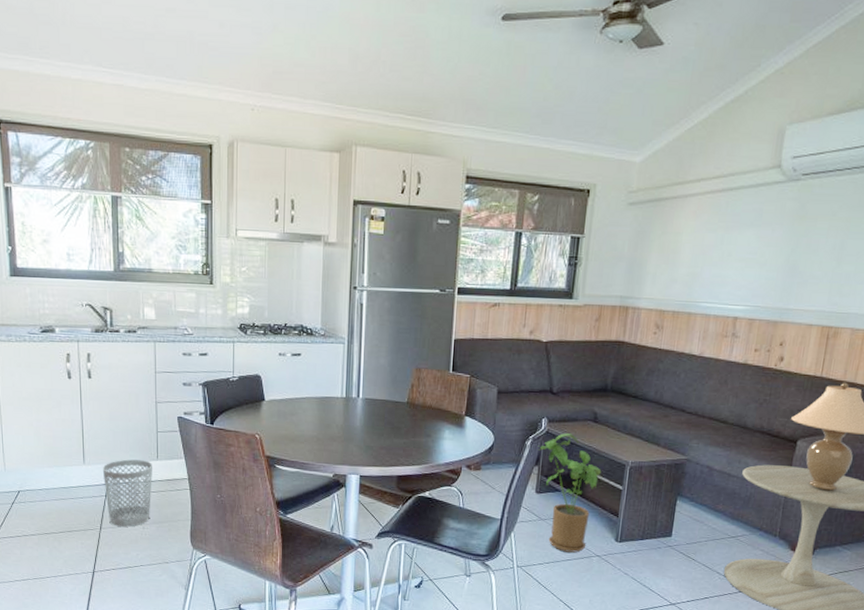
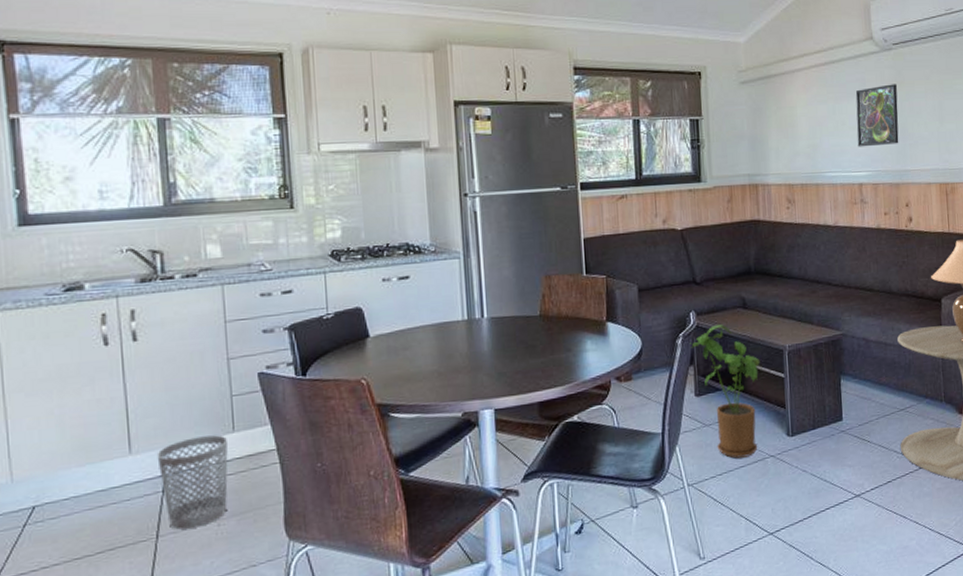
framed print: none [740,217,797,281] -> present [855,84,899,147]

